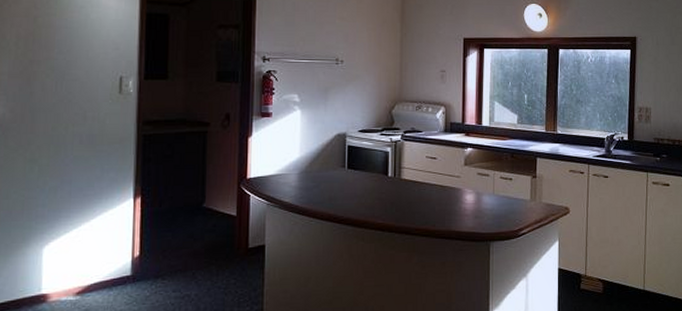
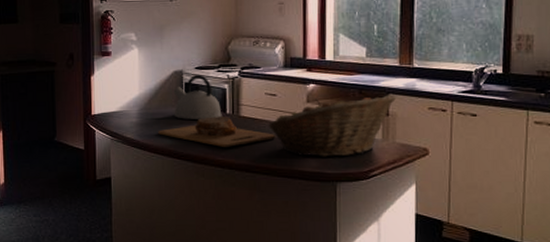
cutting board: none [318,178,435,210] -> present [158,115,276,147]
kettle: none [335,137,384,183] -> present [173,74,222,119]
fruit basket: none [428,157,543,218] -> present [268,93,397,157]

